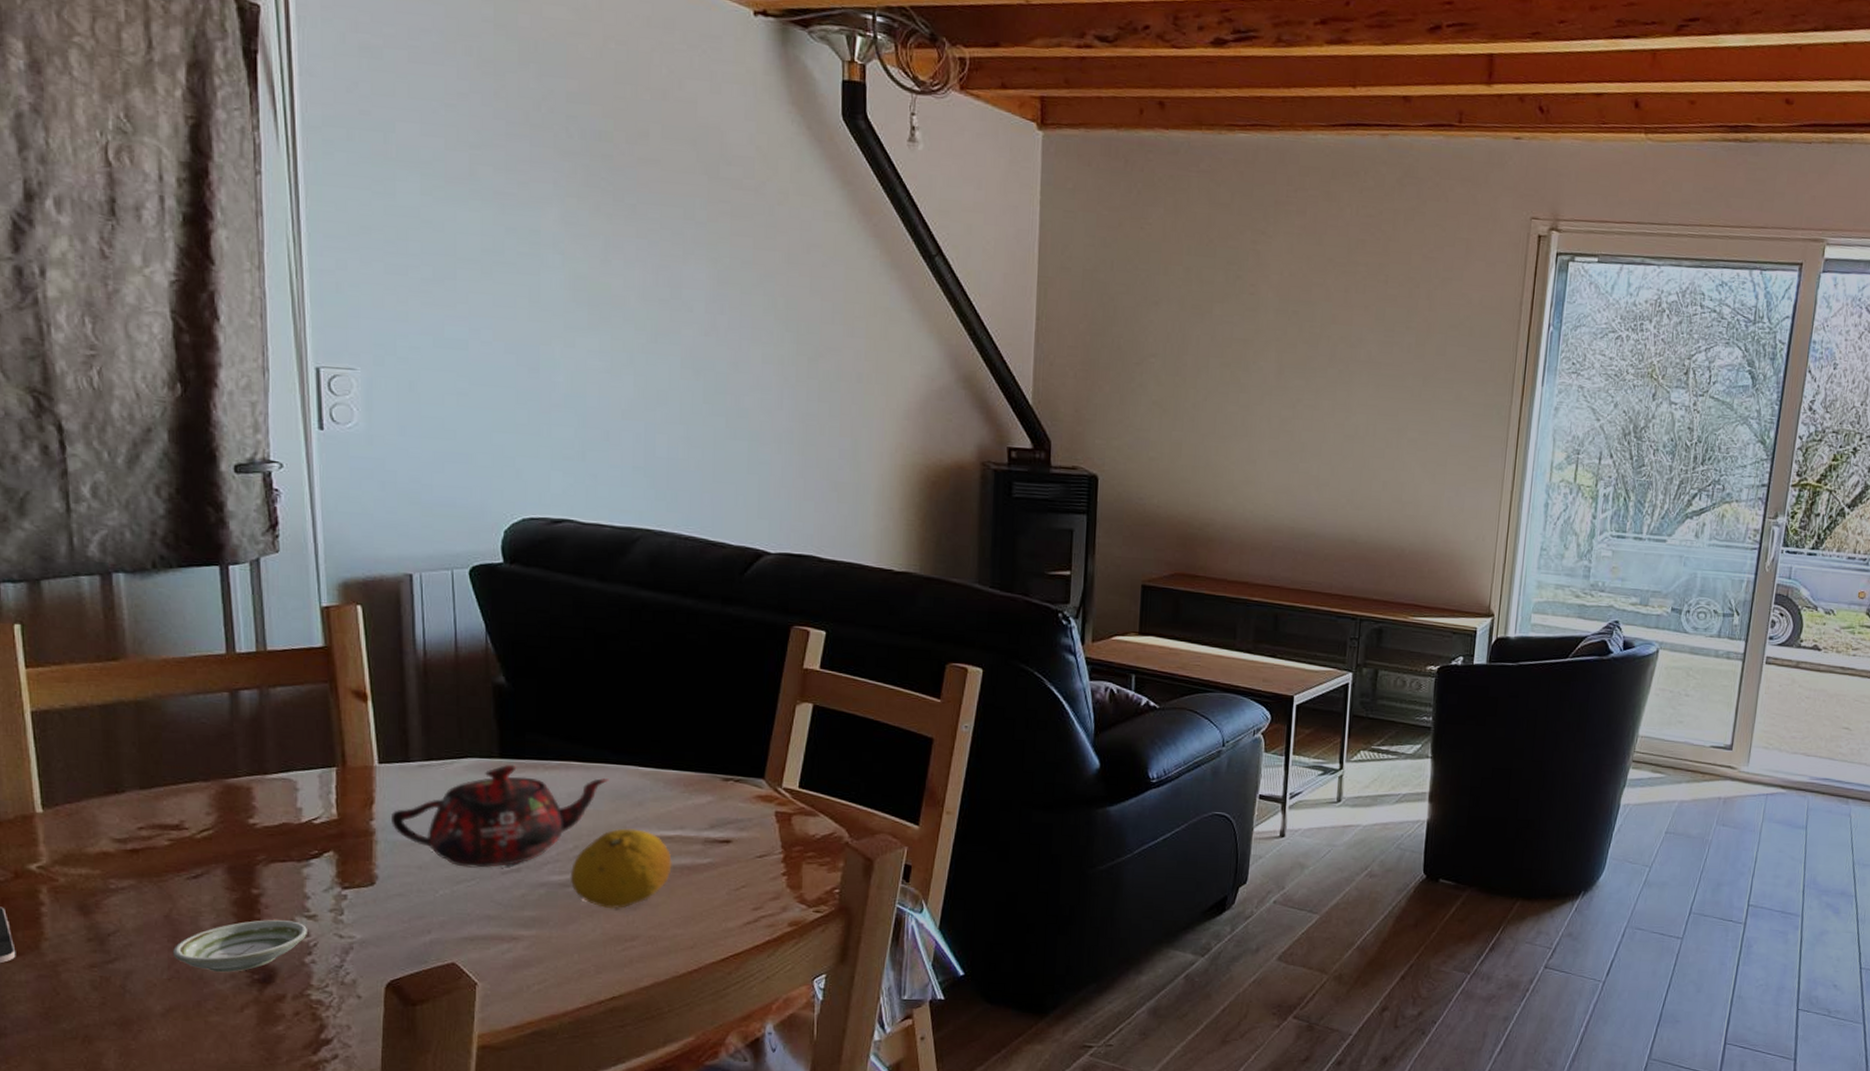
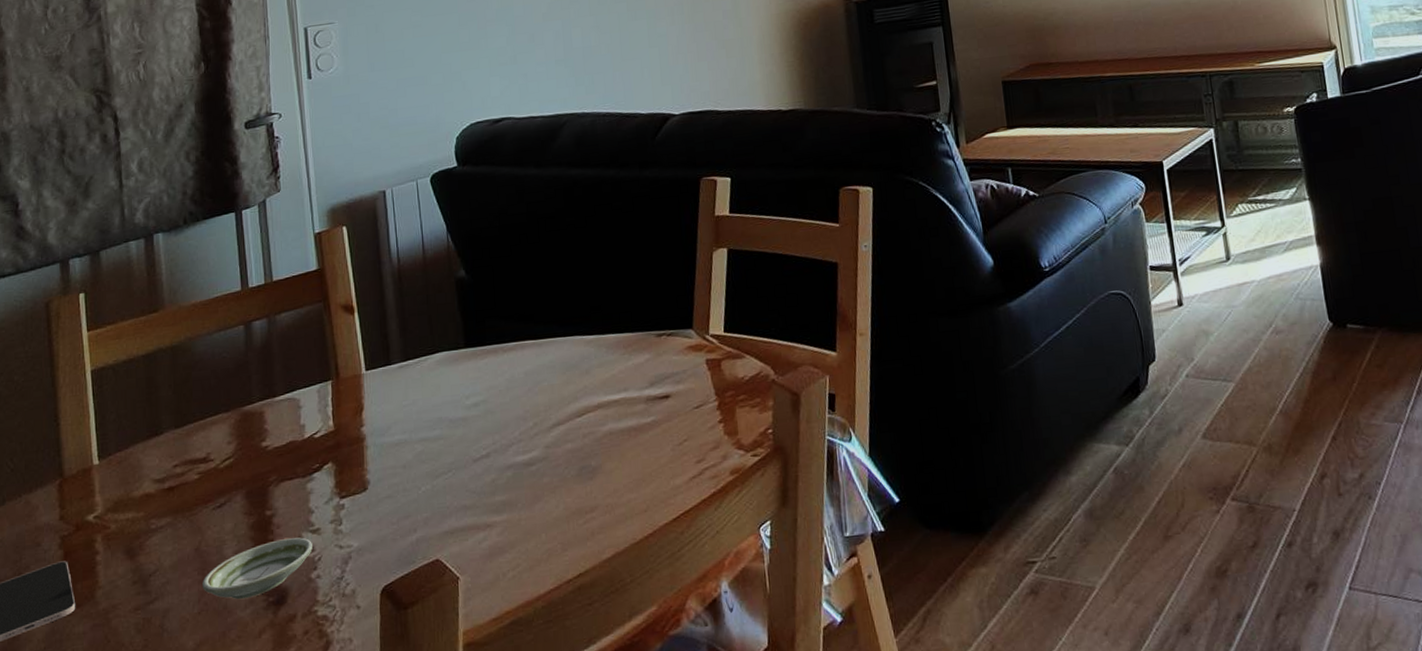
teapot: present [391,764,609,868] -> none [378,352,559,460]
fruit: present [570,828,672,909] -> none [532,397,621,483]

